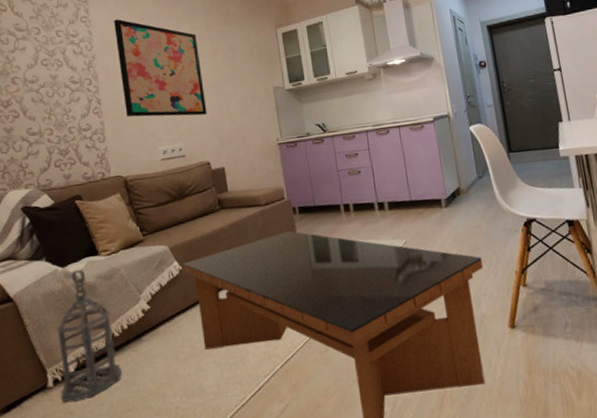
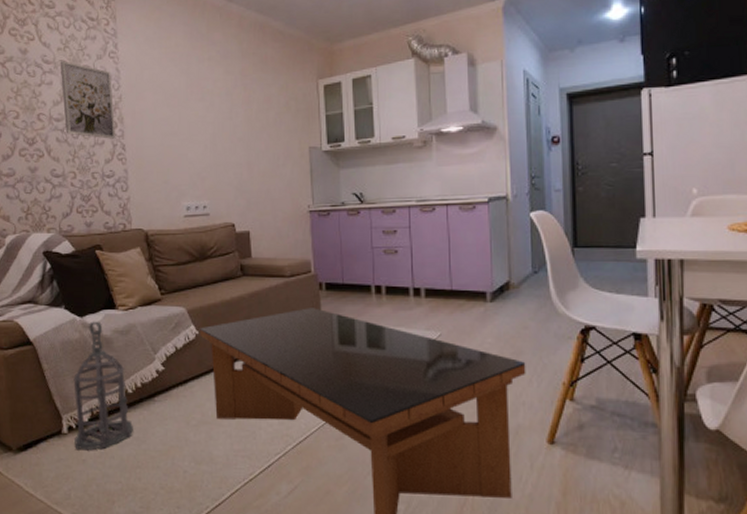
wall art: none [33,27,91,96] -> present [60,61,116,139]
wall art: present [114,19,207,118] -> none [143,57,235,172]

